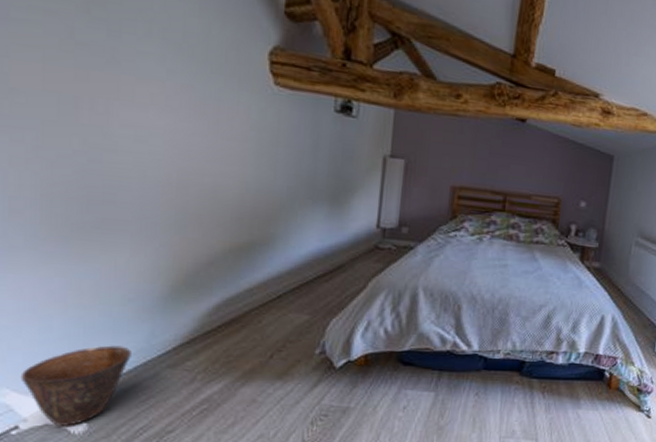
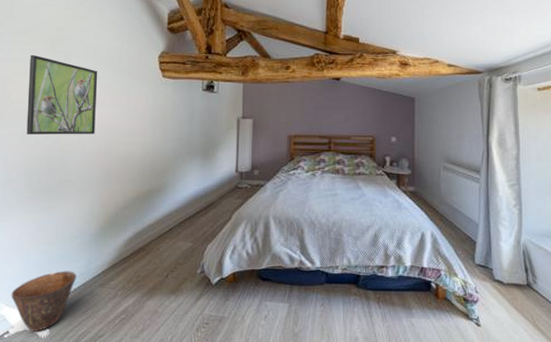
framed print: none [41,17,168,156] -> present [26,54,98,135]

